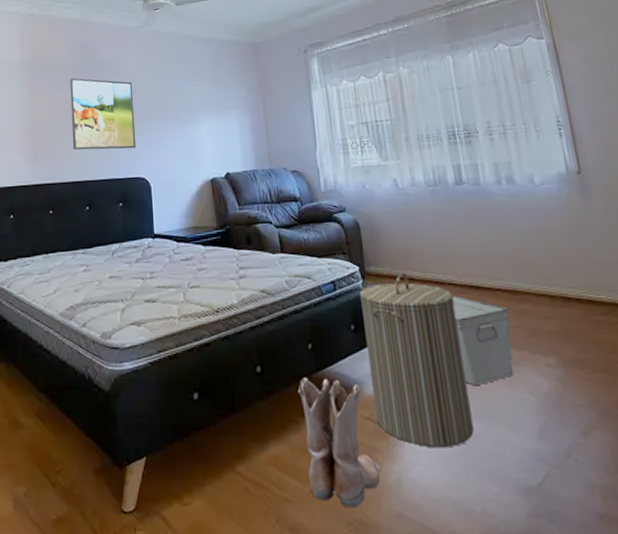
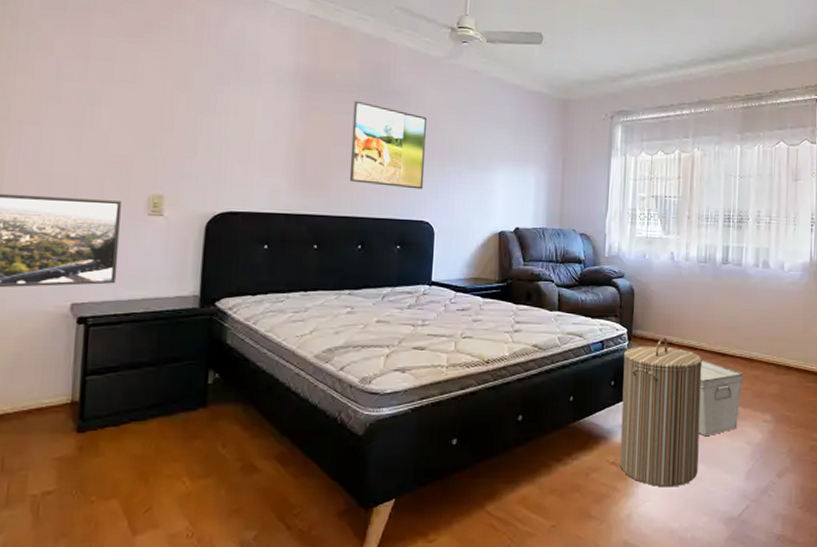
boots: present [298,377,381,508] -> none [551,426,616,539]

